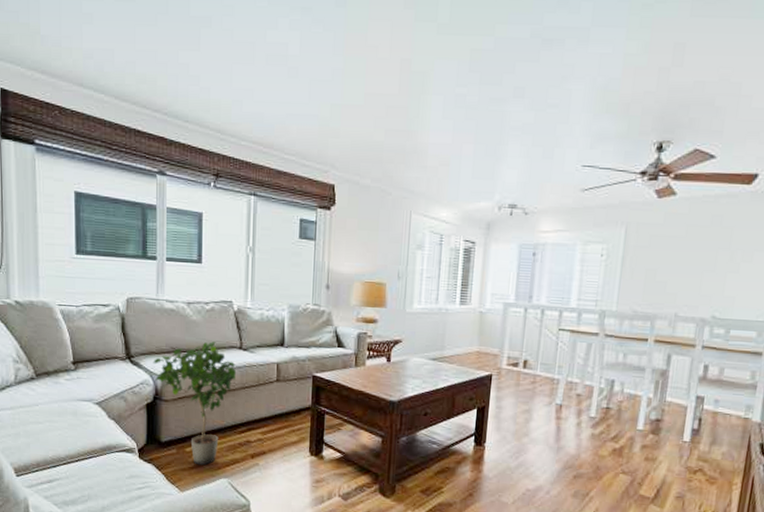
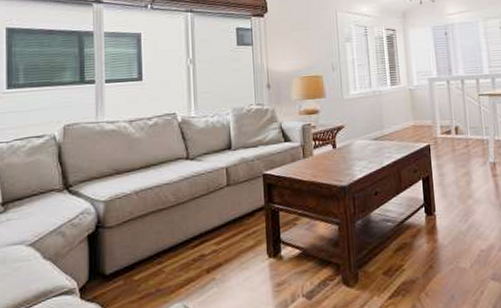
potted plant: present [153,340,236,466] -> none [94,155,184,293]

